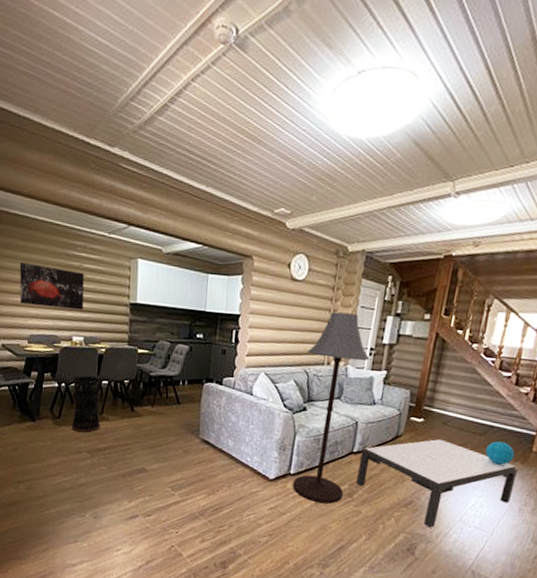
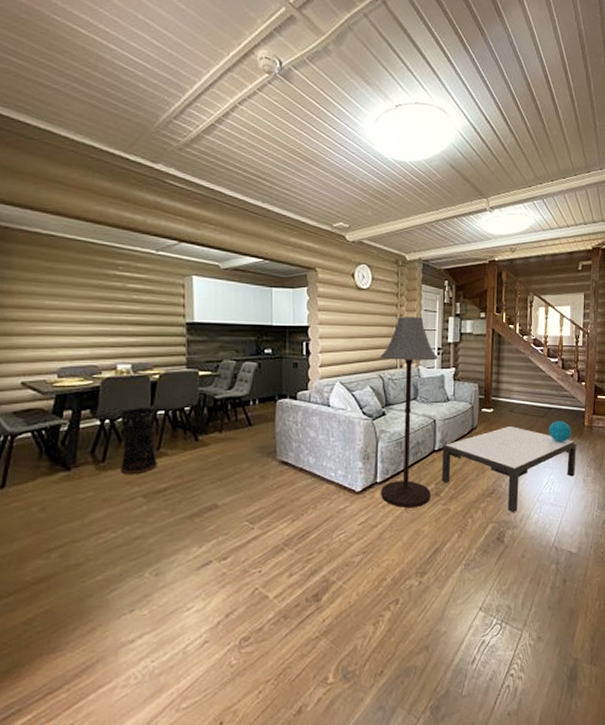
wall art: present [19,262,84,310] -> none [43,286,130,335]

